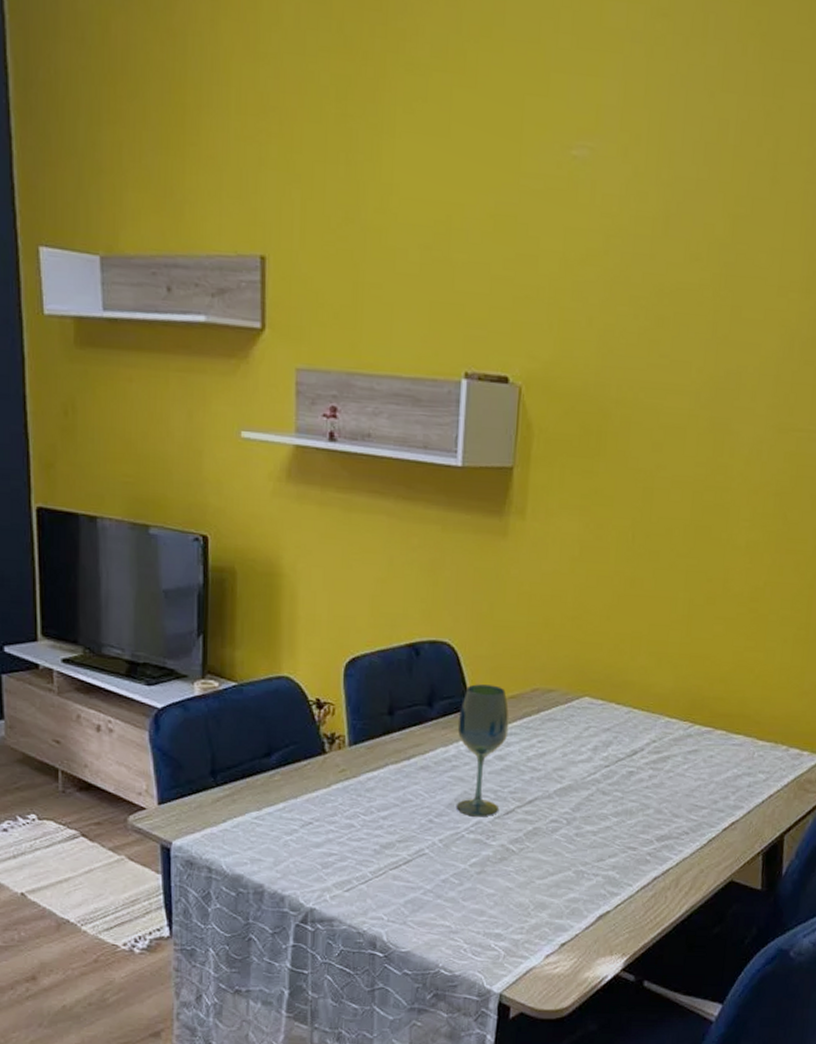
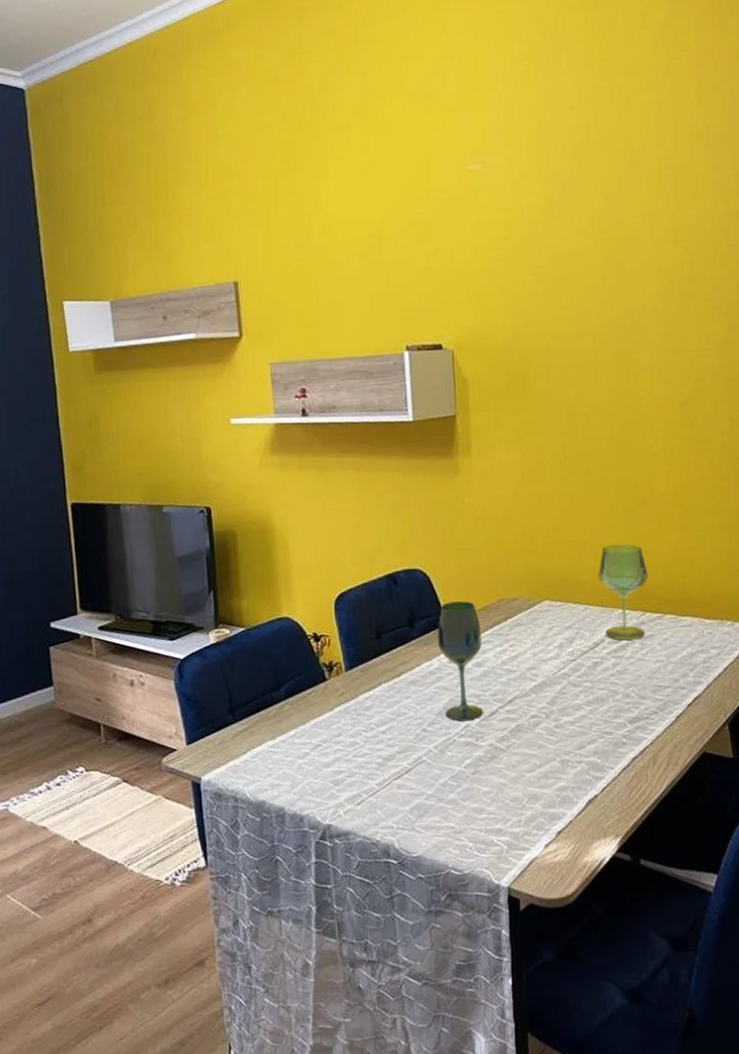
wine glass: none [647,644,705,753] -> present [597,544,648,641]

